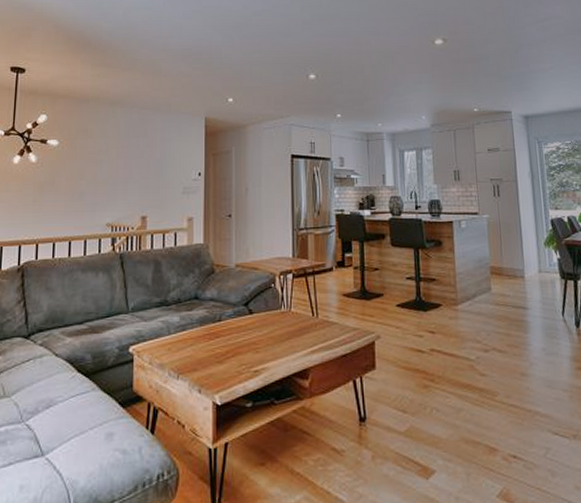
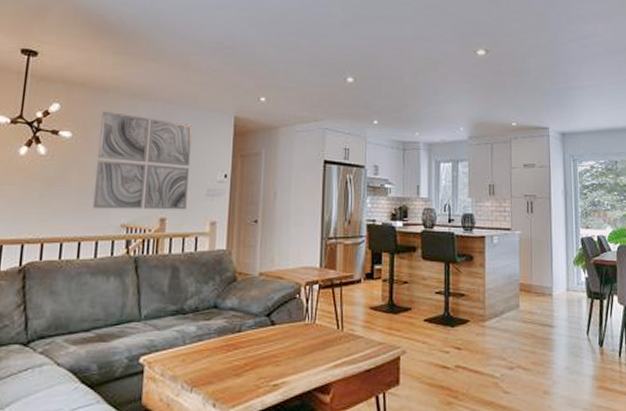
wall art: none [80,119,167,210] -> present [92,110,193,210]

